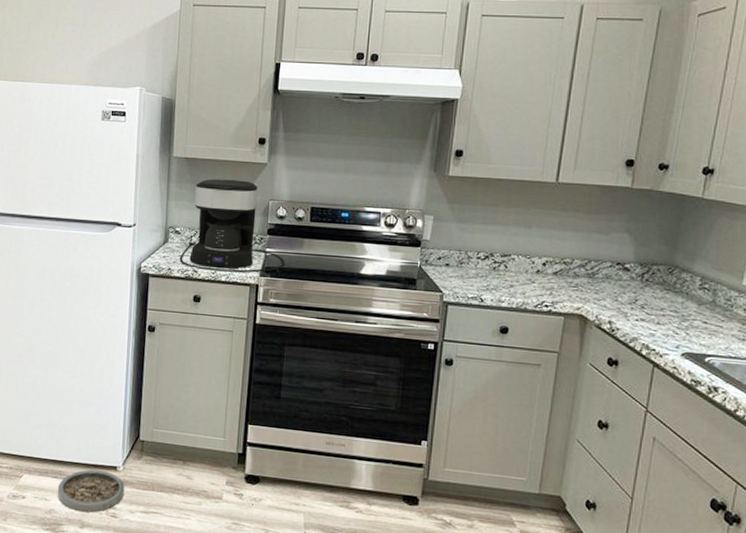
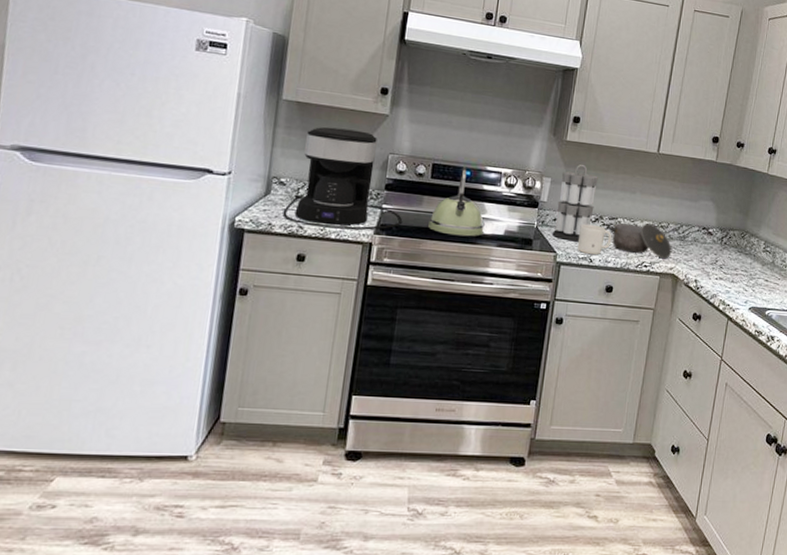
pet bowl: present [57,469,125,513] -> none [104,462,197,515]
kettle: none [309,208,366,278] -> present [427,166,485,238]
spice rack: none [437,199,486,281] -> present [552,164,598,242]
mug: none [465,262,505,295] -> present [577,223,612,255]
cooking pot: none [497,259,579,298] -> present [606,223,672,259]

